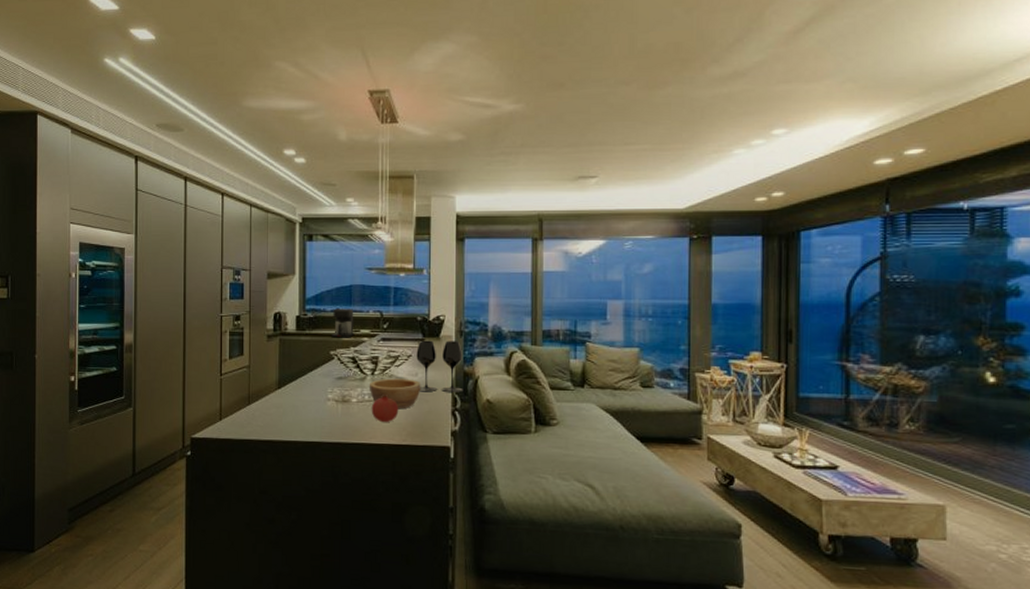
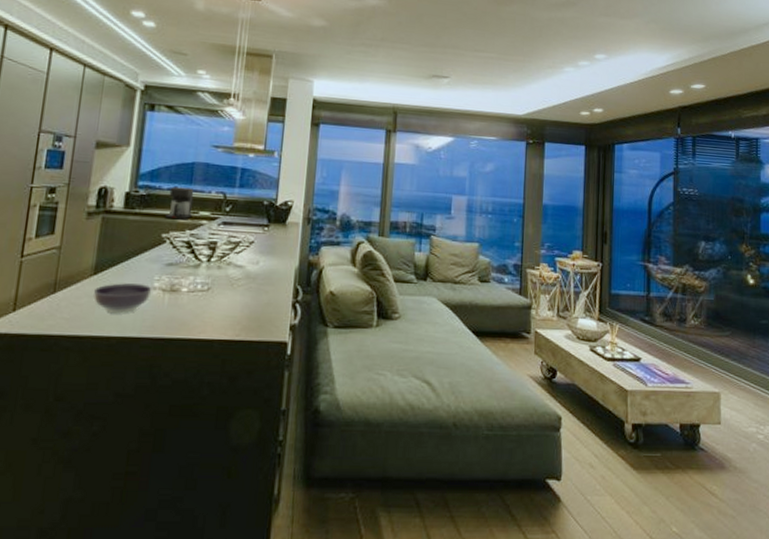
bowl: none [280,395,327,421] -> present [93,283,152,313]
bowl: present [369,378,421,410] -> none [203,266,262,301]
fruit: present [371,393,399,423] -> none [203,283,235,316]
wine glass: present [416,340,463,393] -> none [259,226,309,284]

